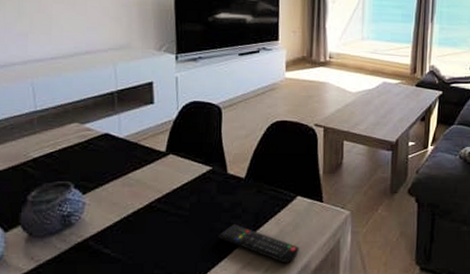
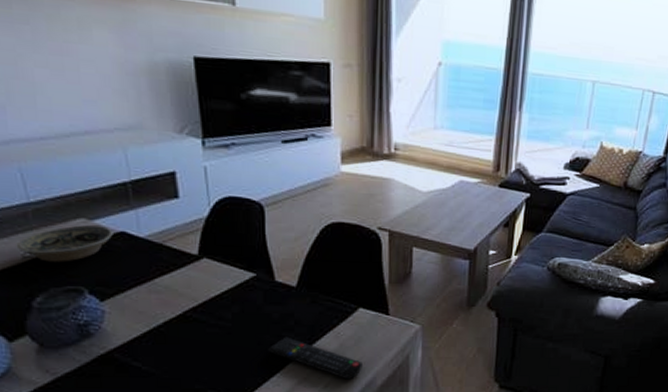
bowl: none [22,128,99,161] -> present [17,225,113,262]

